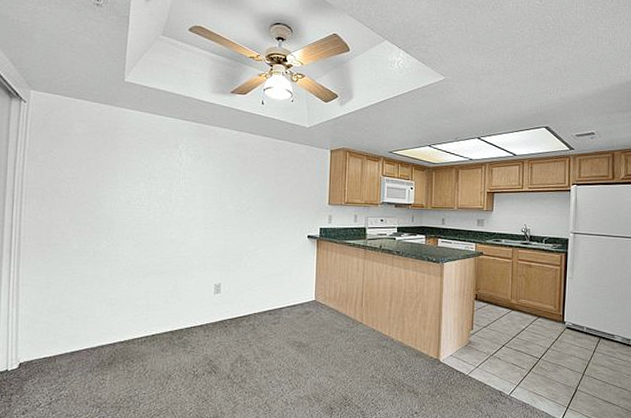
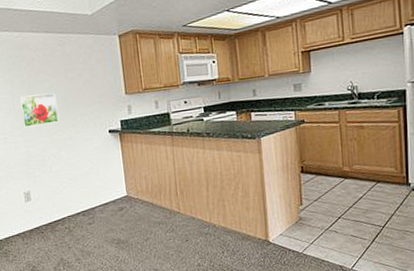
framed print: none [226,191,263,222] -> present [19,93,59,128]

